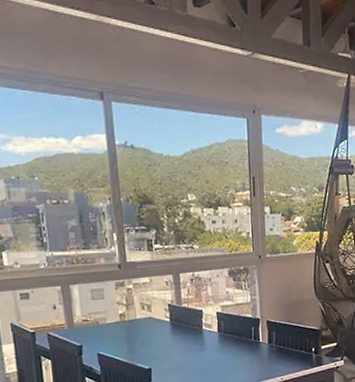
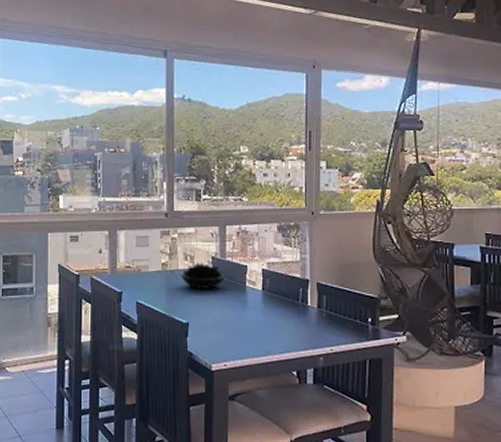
succulent plant: none [138,310,183,336] -> present [180,262,226,289]

